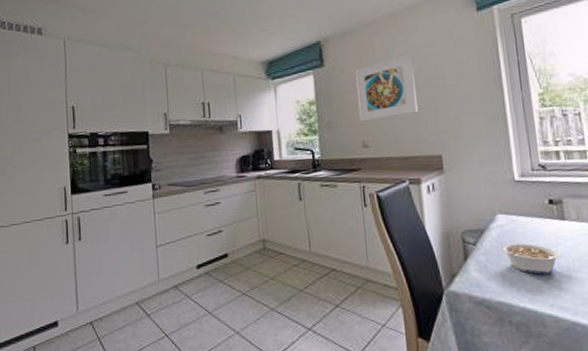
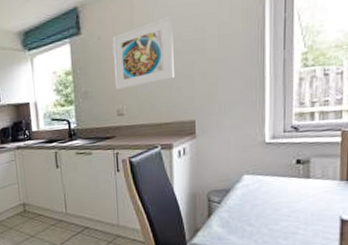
legume: present [501,242,561,275] -> none [245,200,301,228]

